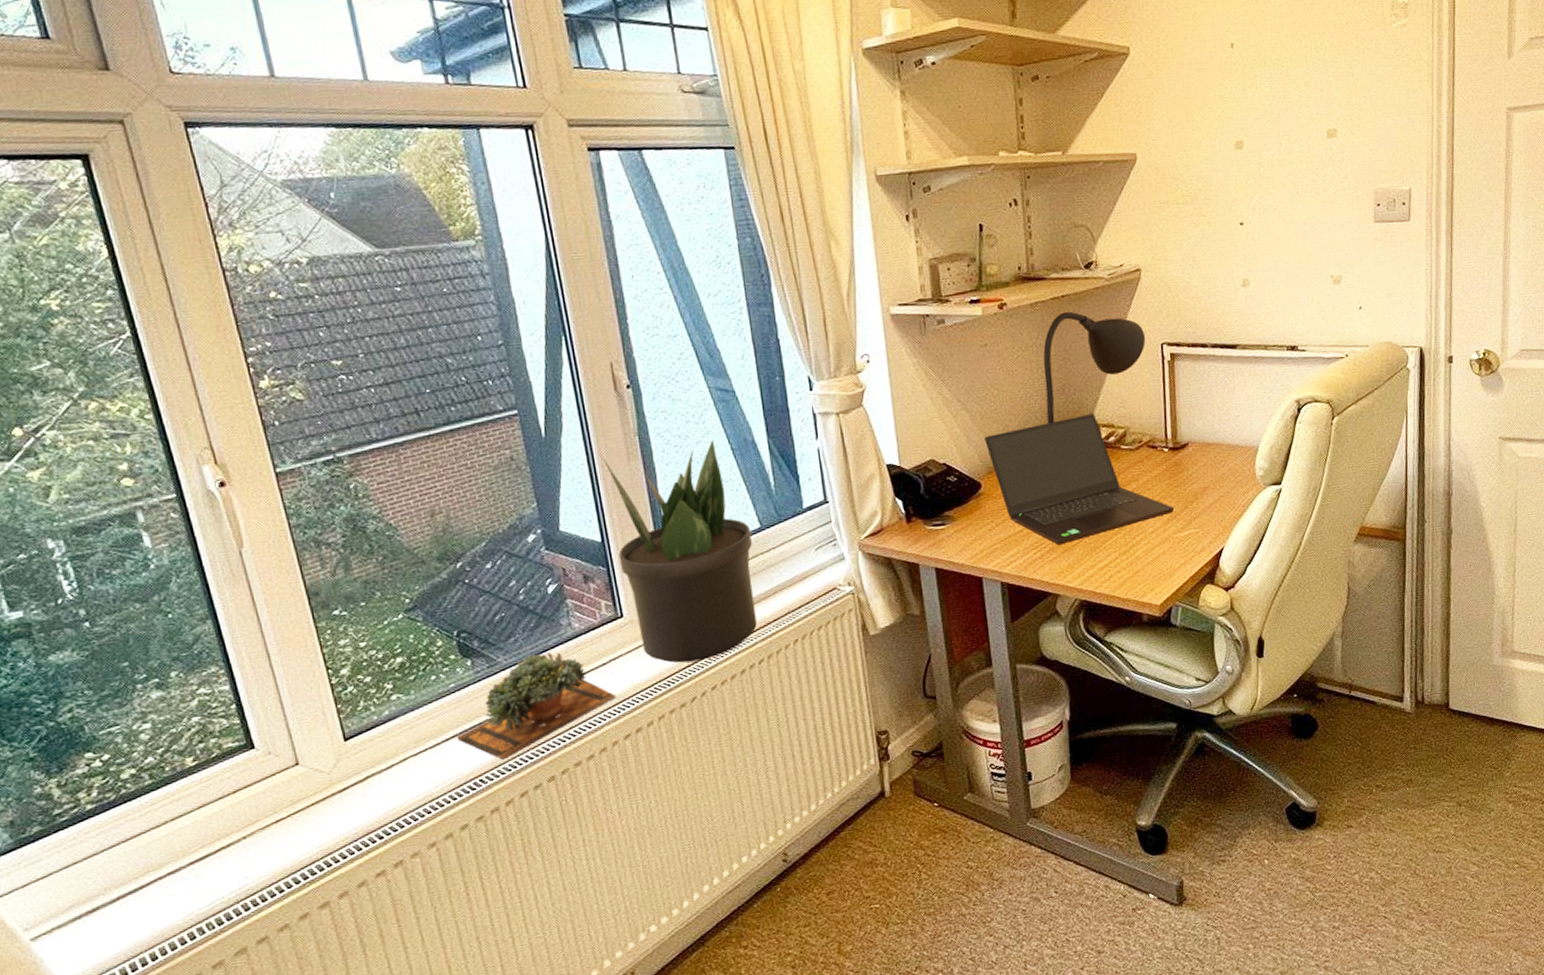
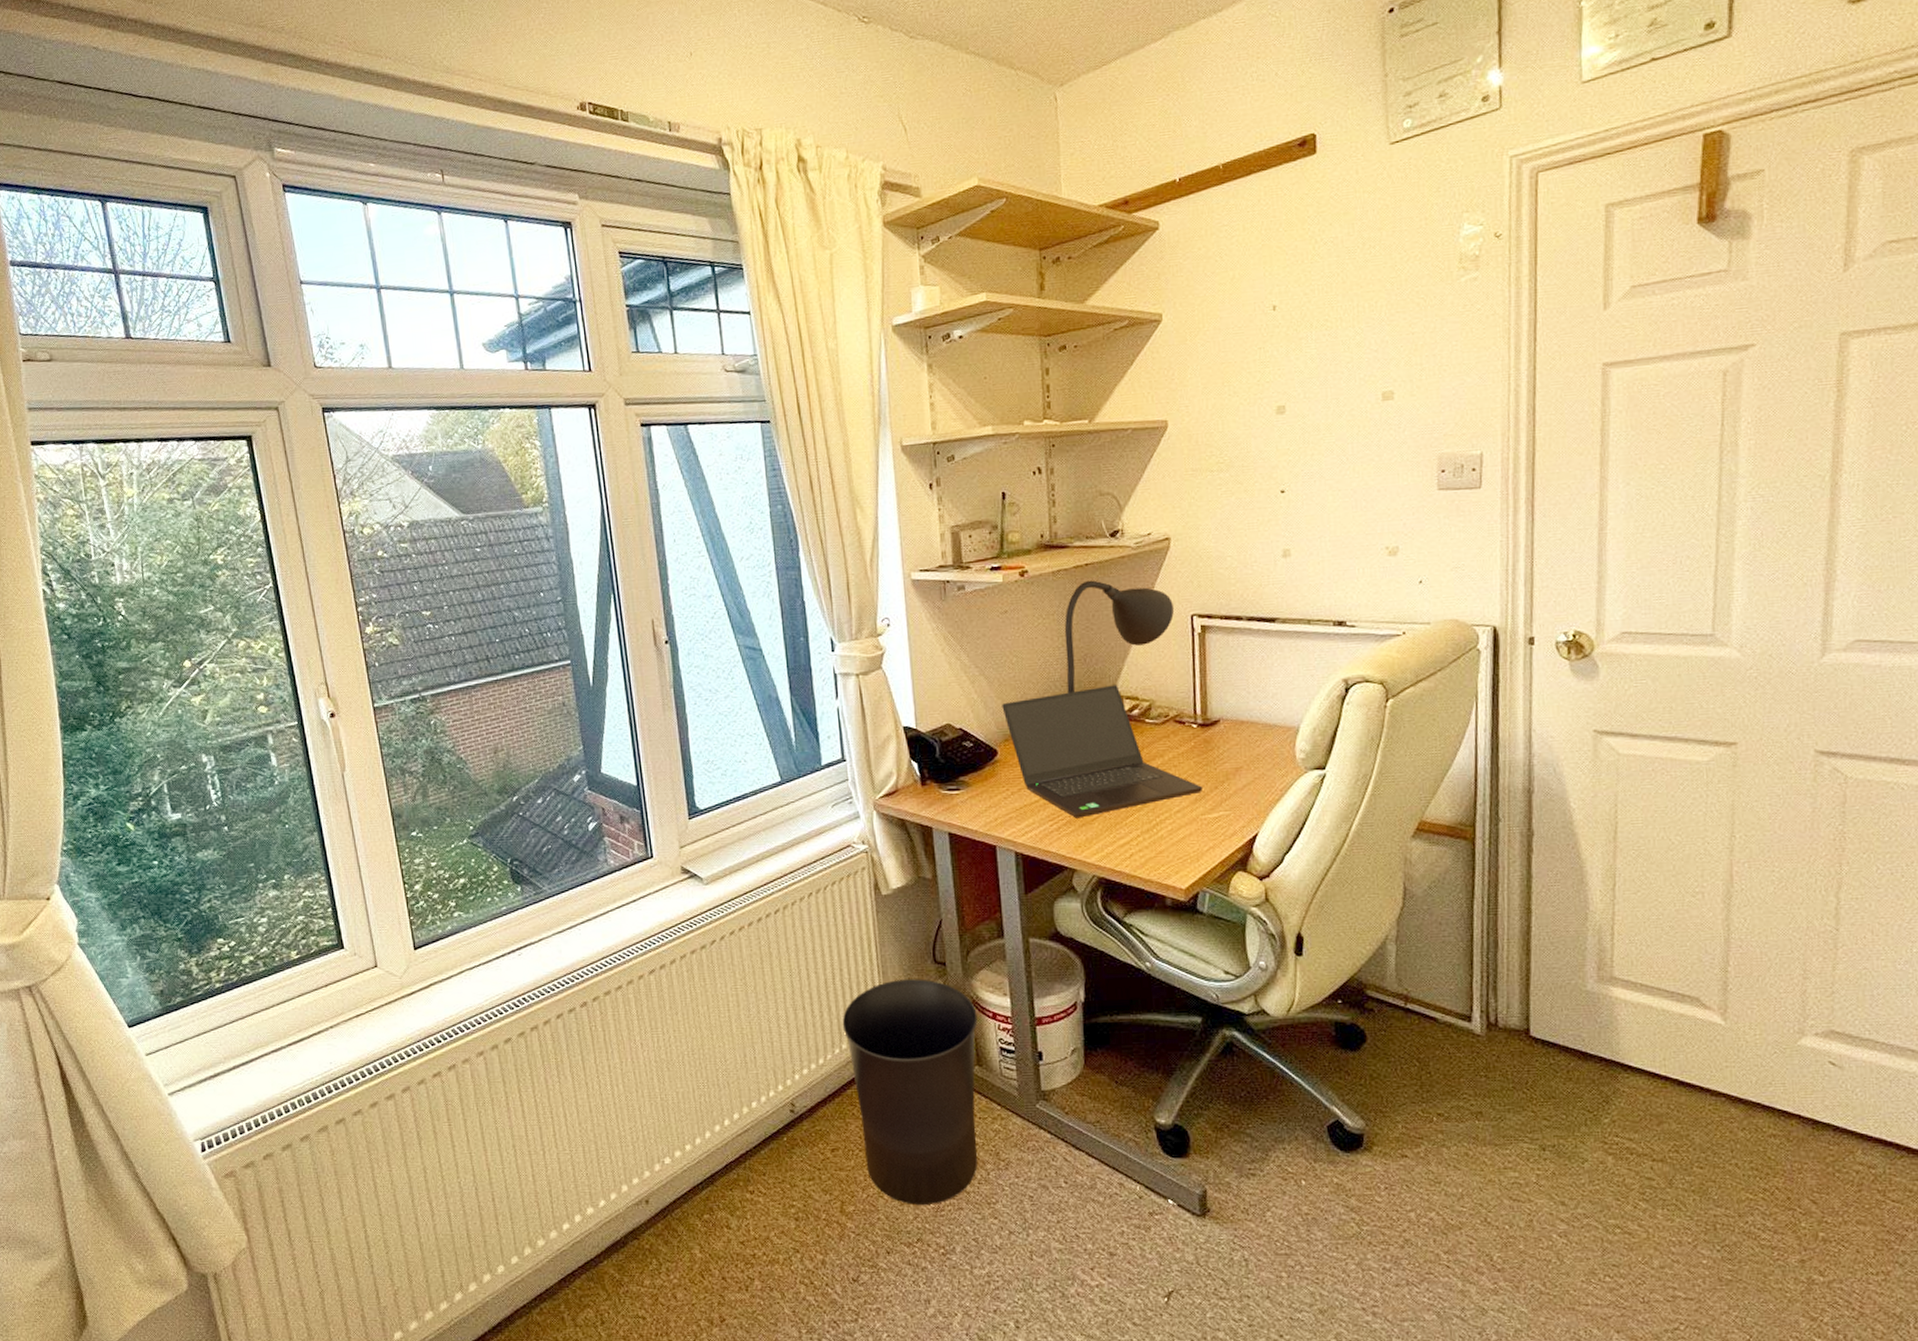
succulent plant: present [457,652,616,760] -> none [506,885,643,981]
planter: present [601,440,757,663] -> none [640,695,774,906]
waste bin: none [833,714,972,935] -> present [842,979,978,1205]

